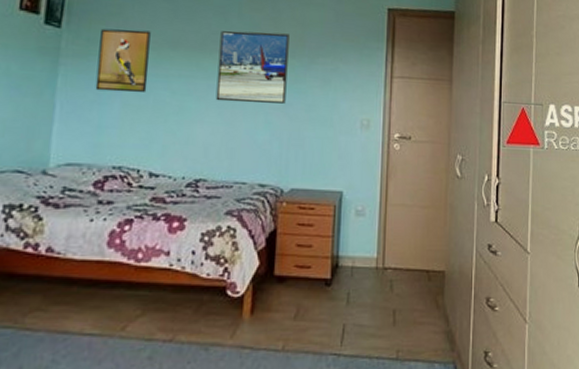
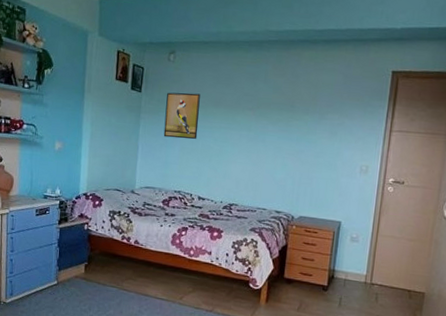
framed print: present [215,31,290,104] -> none [245,92,305,151]

